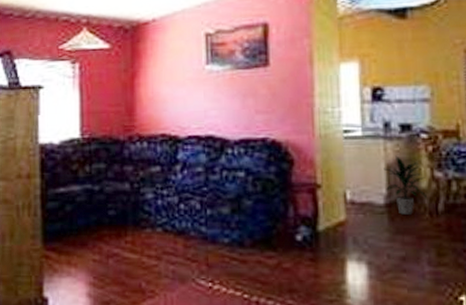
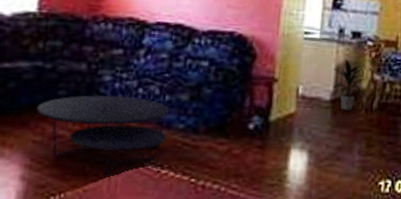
nesting table: none [92,212,213,294] -> present [36,95,170,177]

